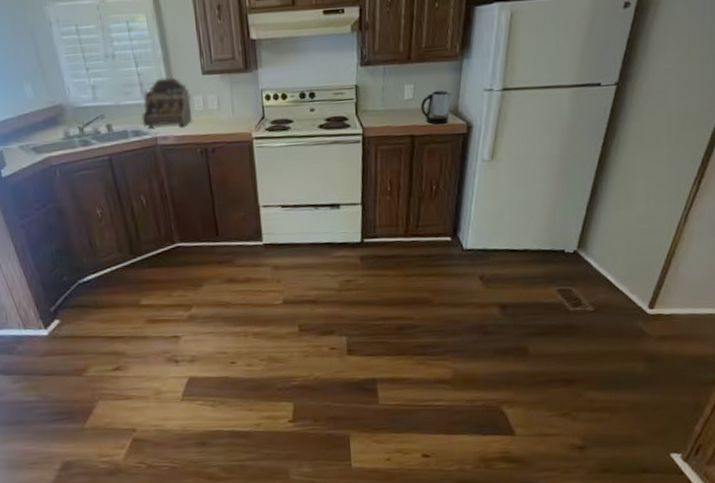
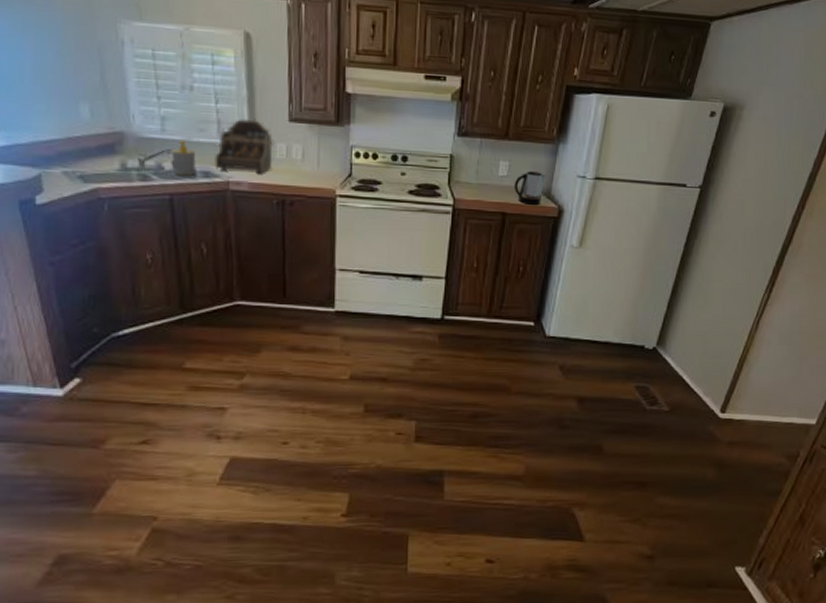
soap bottle: none [104,104,128,138] -> present [171,139,196,177]

